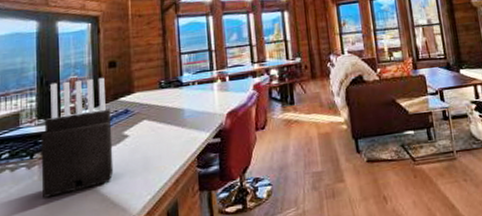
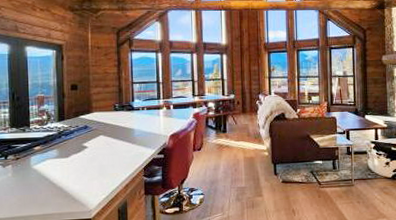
knife block: present [40,77,114,198] -> none [13,97,75,191]

